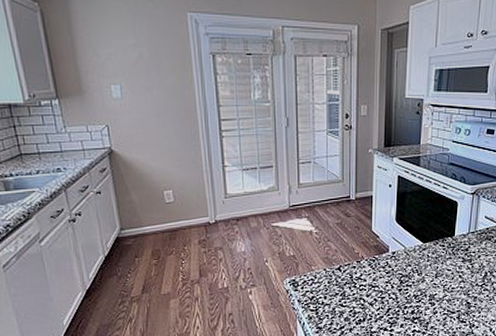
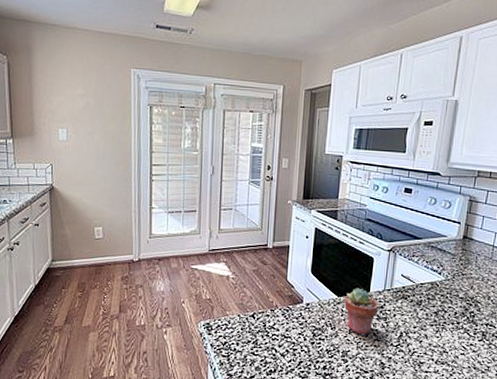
potted succulent: none [430,233,464,279] -> present [344,288,379,336]

